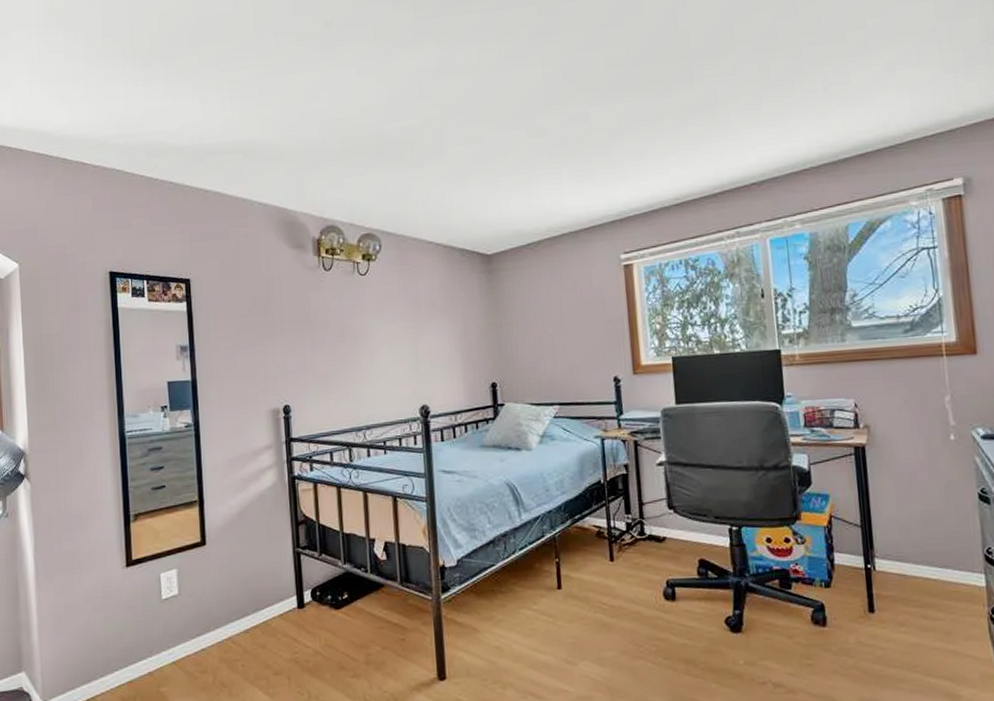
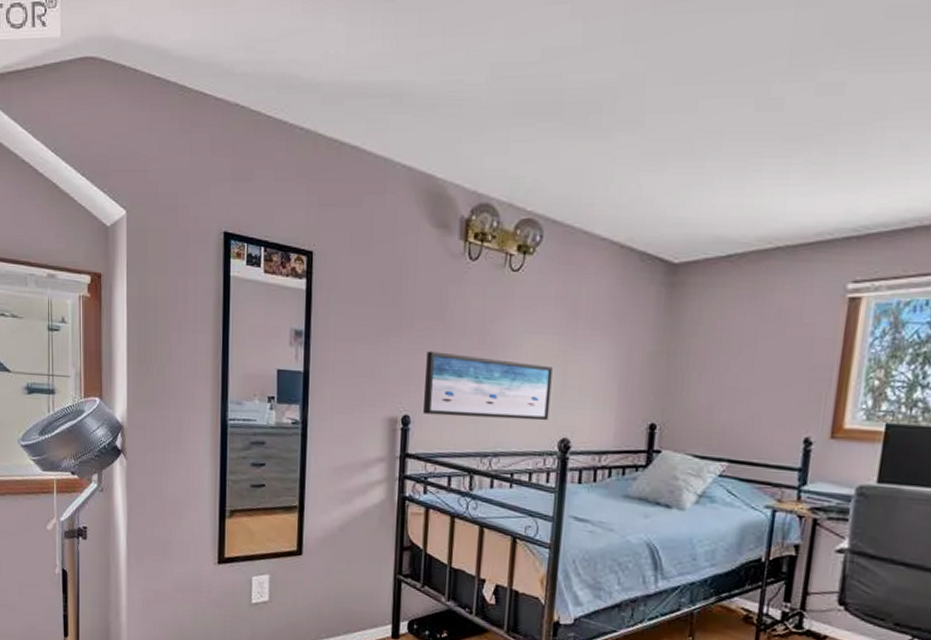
wall art: none [298,347,408,402] -> present [422,351,553,421]

